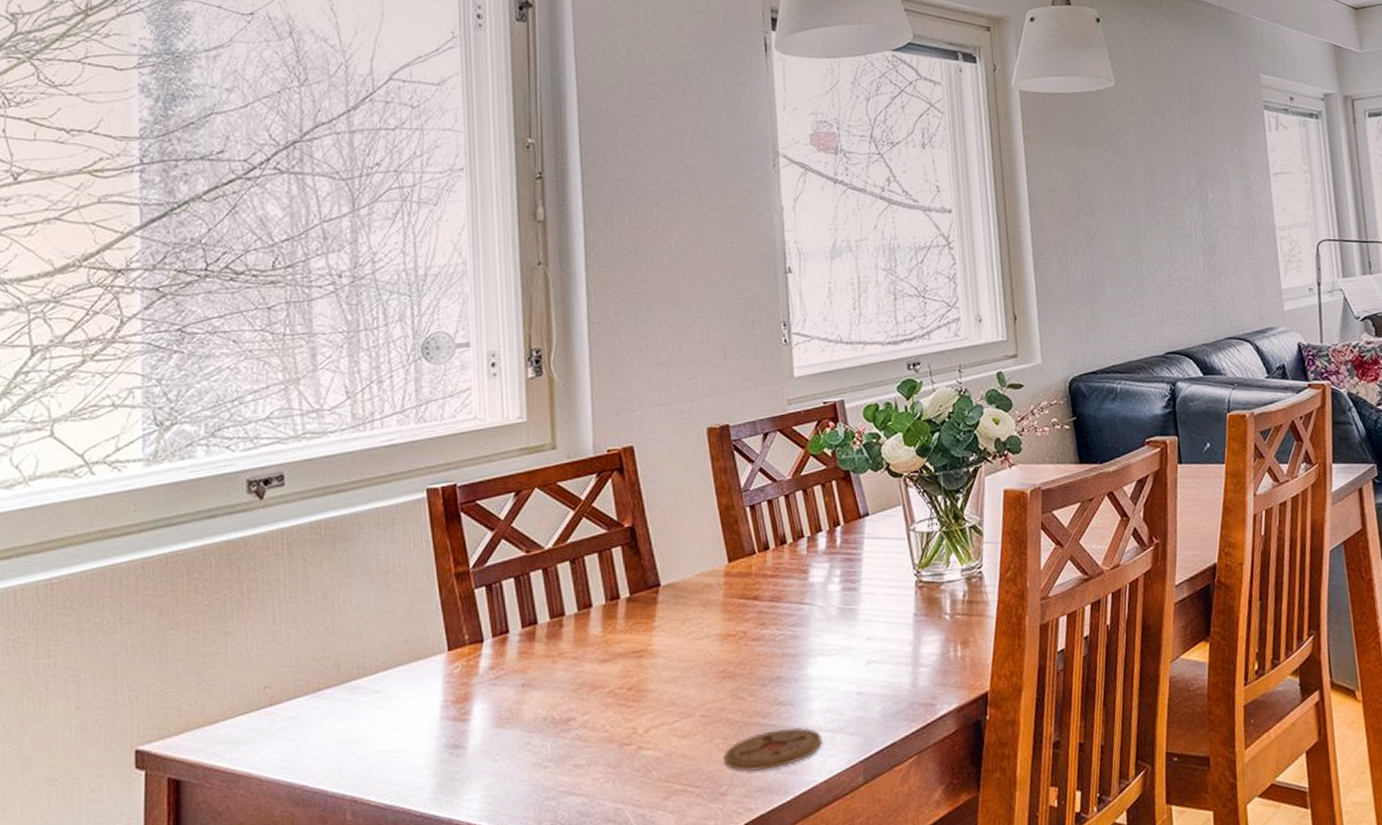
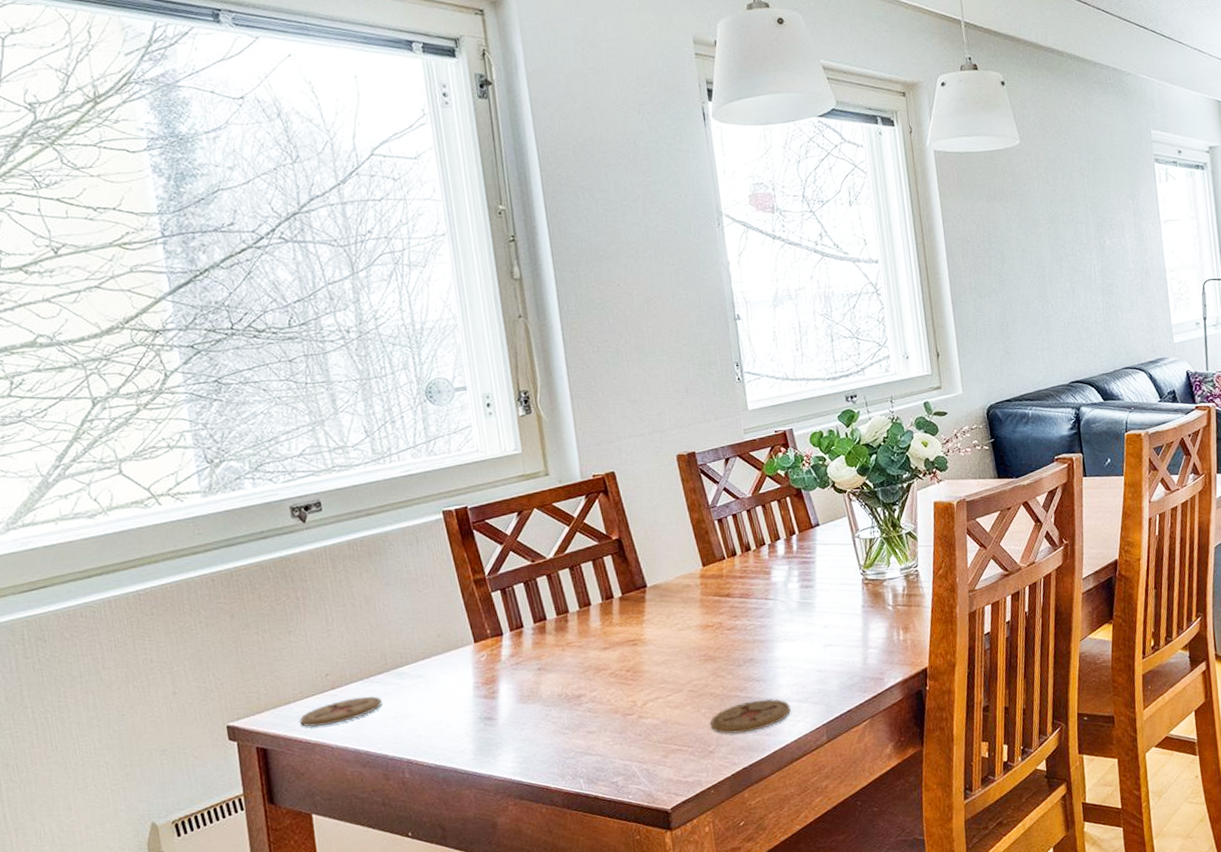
coaster: none [225,715,329,754] -> present [299,696,382,727]

